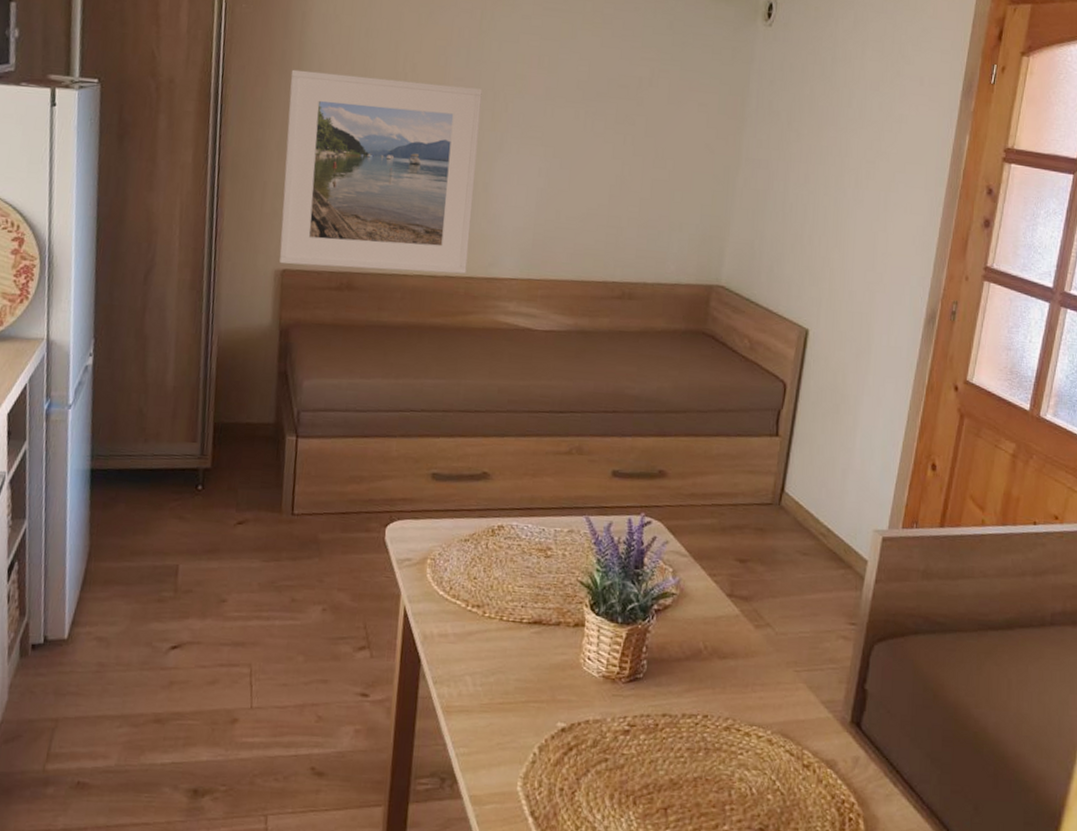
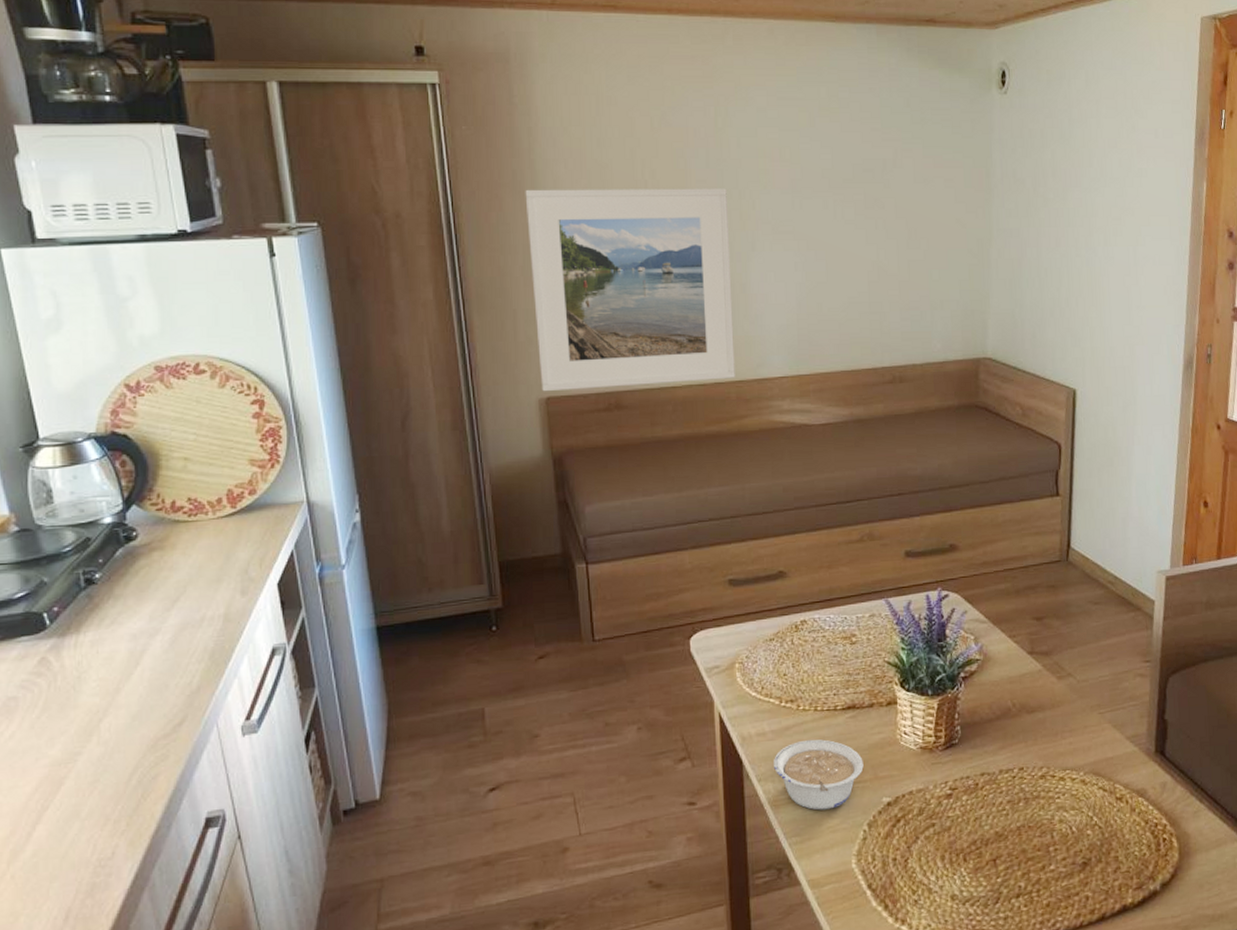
legume: none [451,648,543,725] -> present [774,739,864,811]

